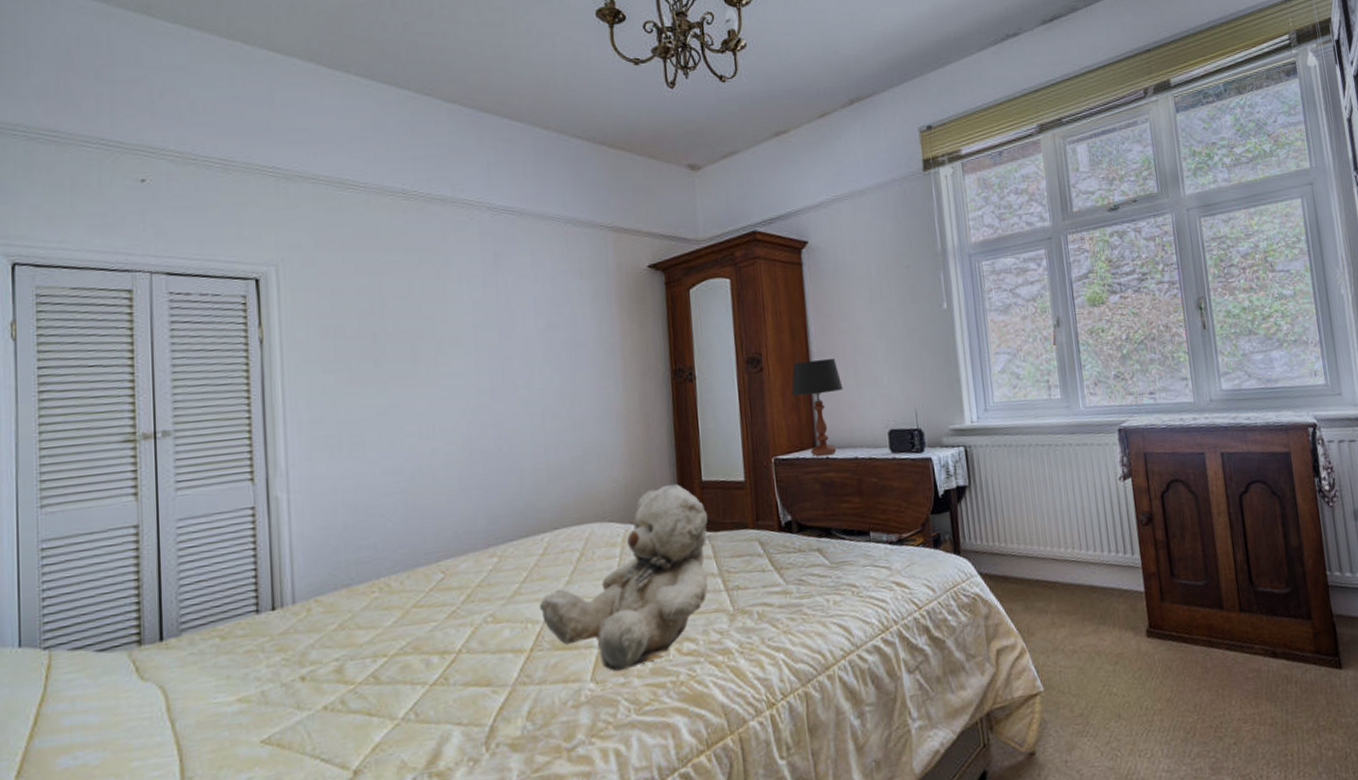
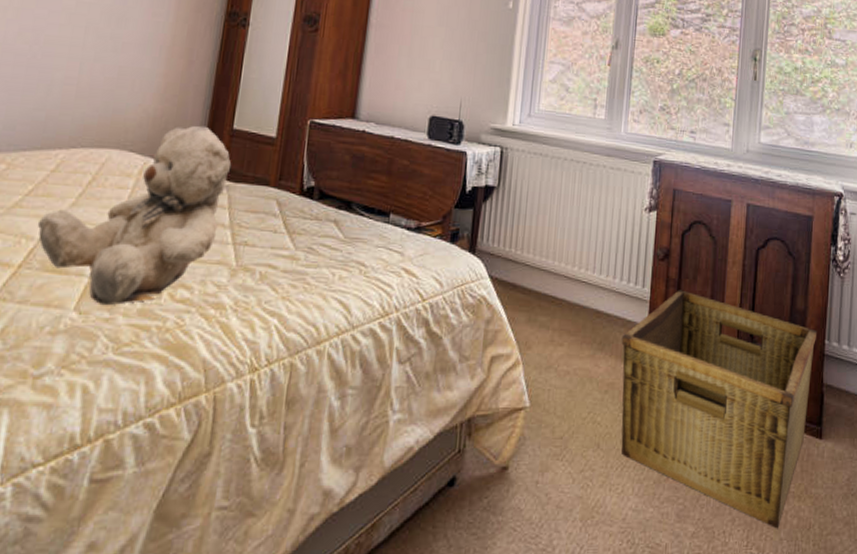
table lamp: present [791,359,843,457] -> none [341,30,394,130]
hamper: none [1121,550,1324,764] -> present [621,290,818,529]

